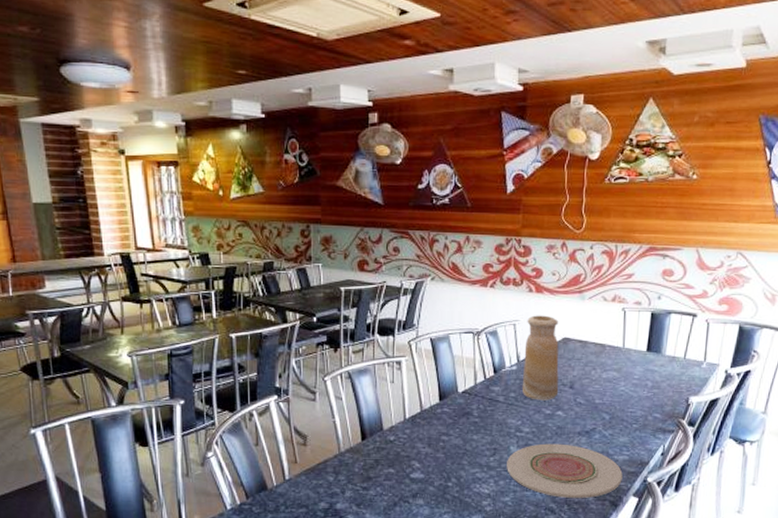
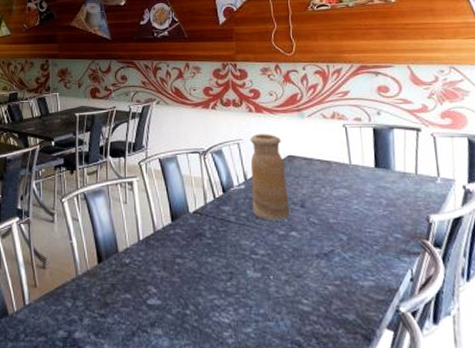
plate: present [507,443,623,498] -> none [245,267,372,330]

